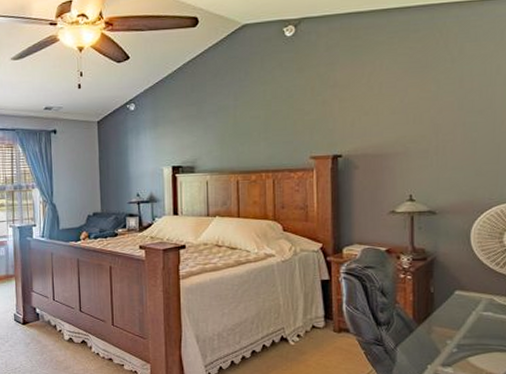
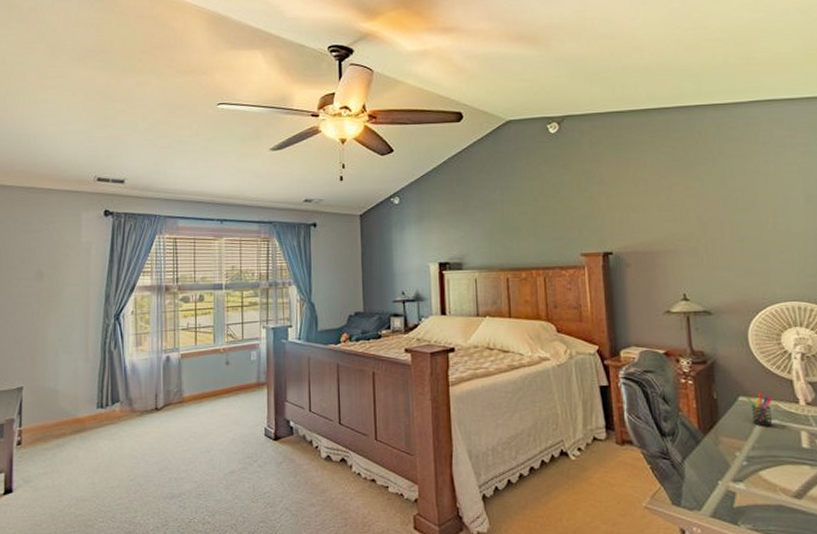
pen holder: none [462,287,488,319] -> present [745,392,773,427]

